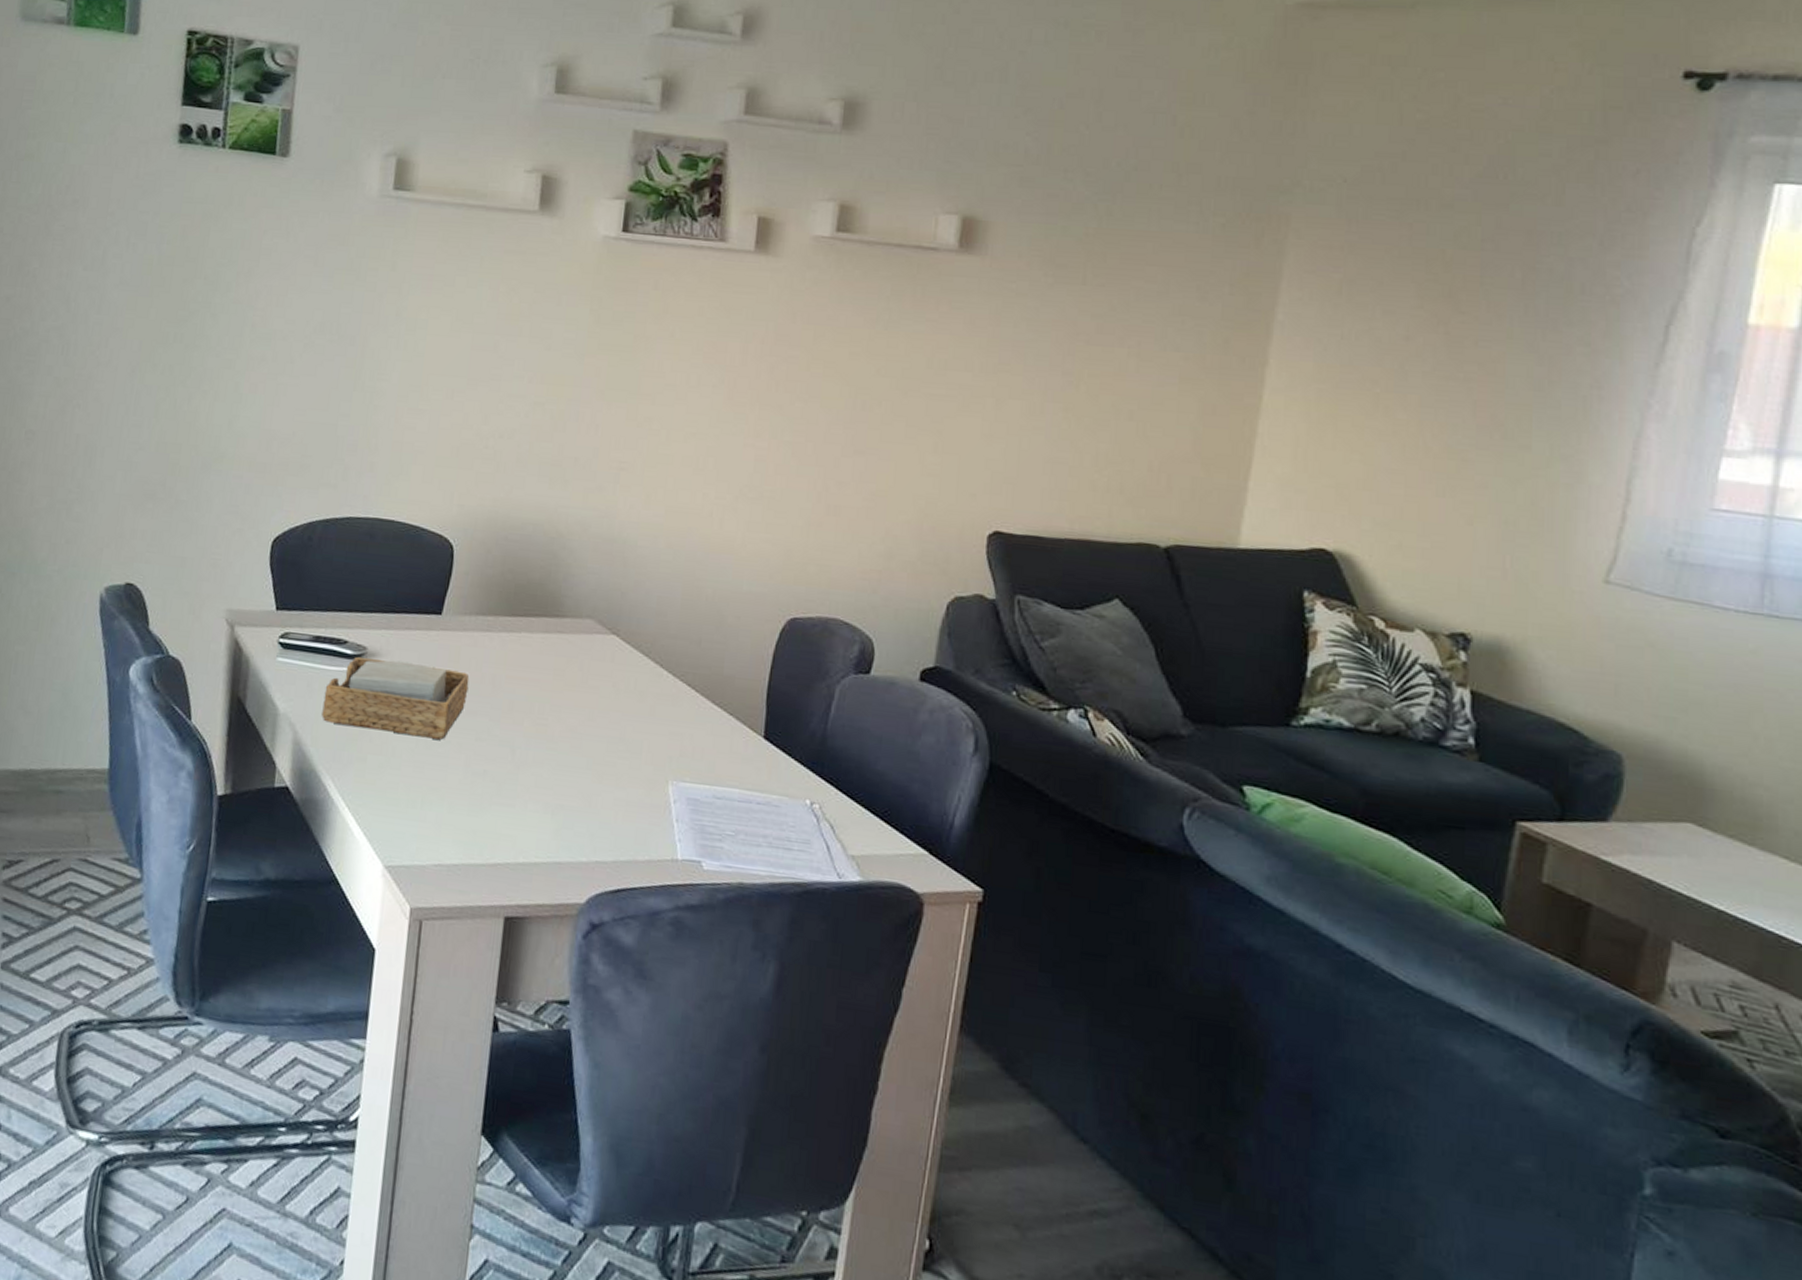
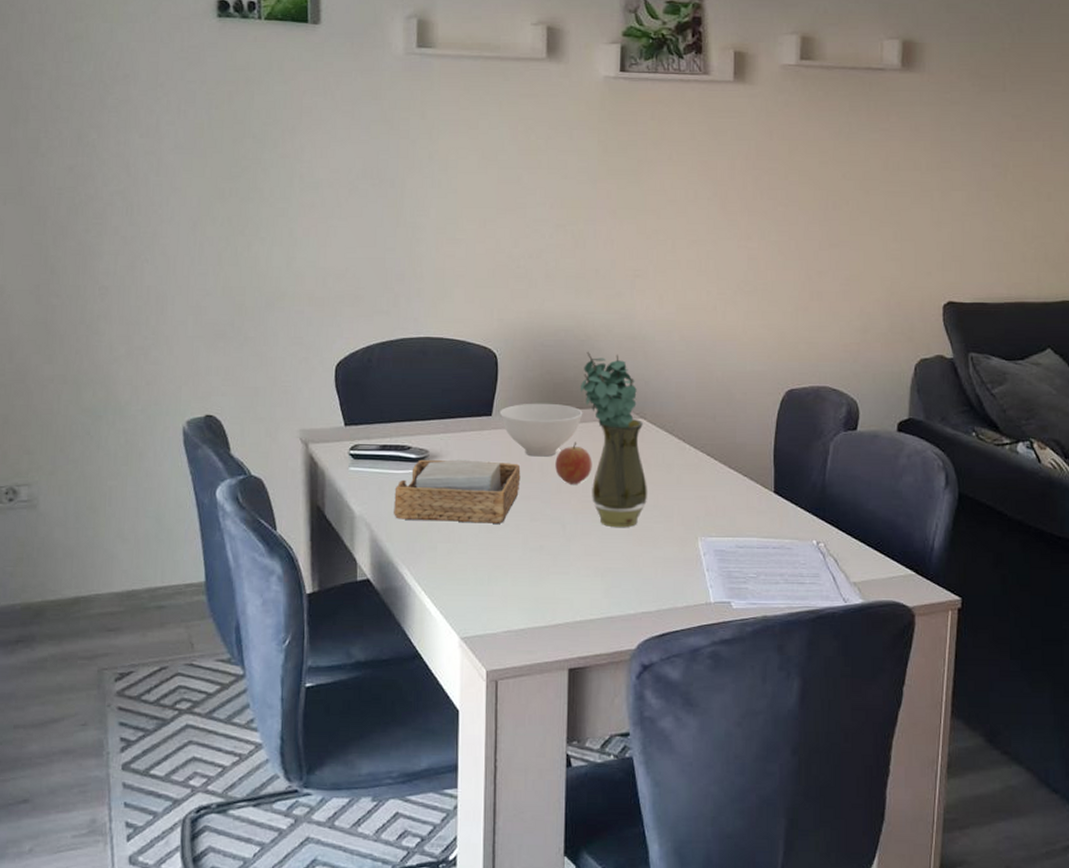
bowl: none [450,604,547,669] -> present [499,403,583,457]
fruit: none [509,654,553,704] -> present [555,442,592,484]
vase: none [545,551,616,760] -> present [580,351,648,528]

